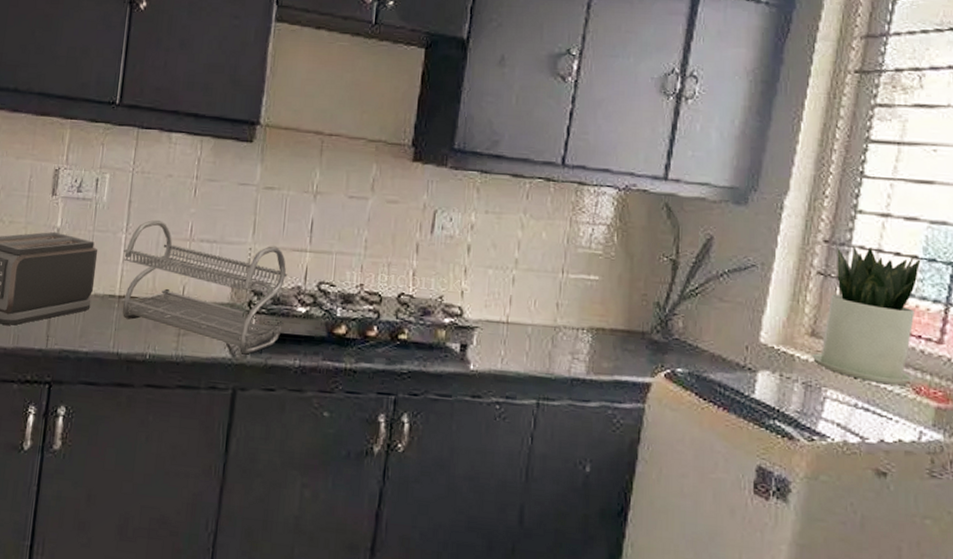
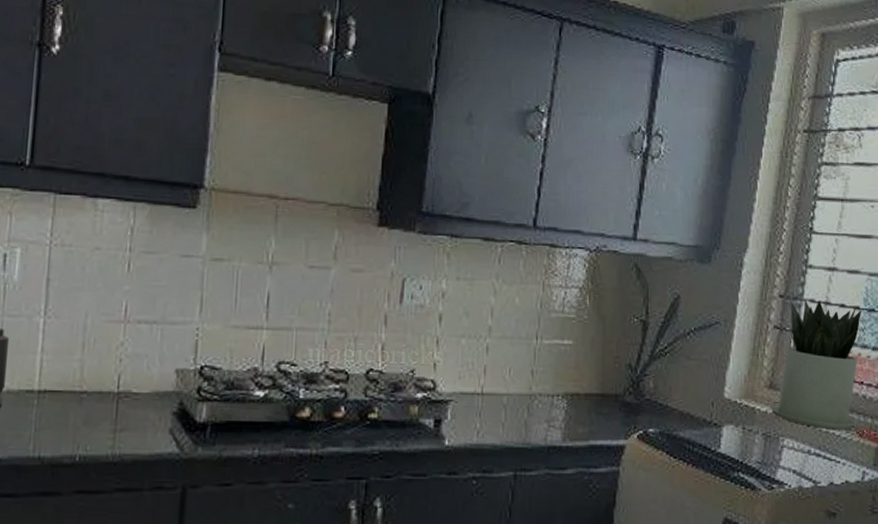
dish rack: present [120,219,288,355] -> none [41,299,242,448]

